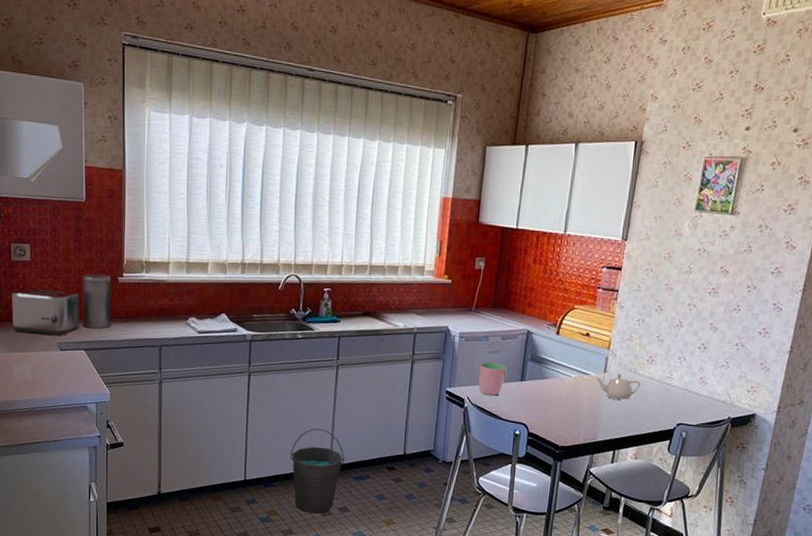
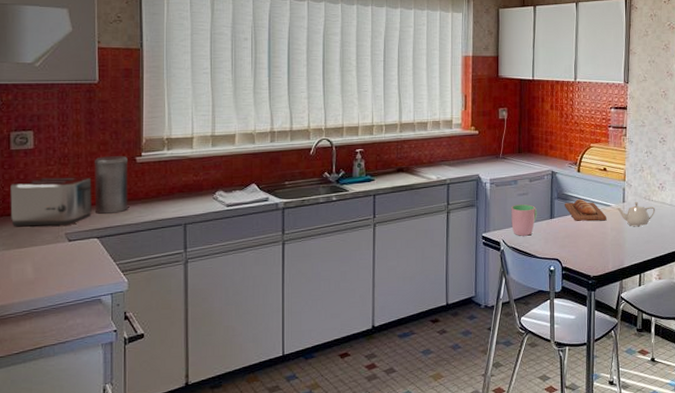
bucket: present [290,428,344,514] -> none [331,289,387,380]
bread loaf: none [538,363,584,390] -> present [565,199,607,221]

